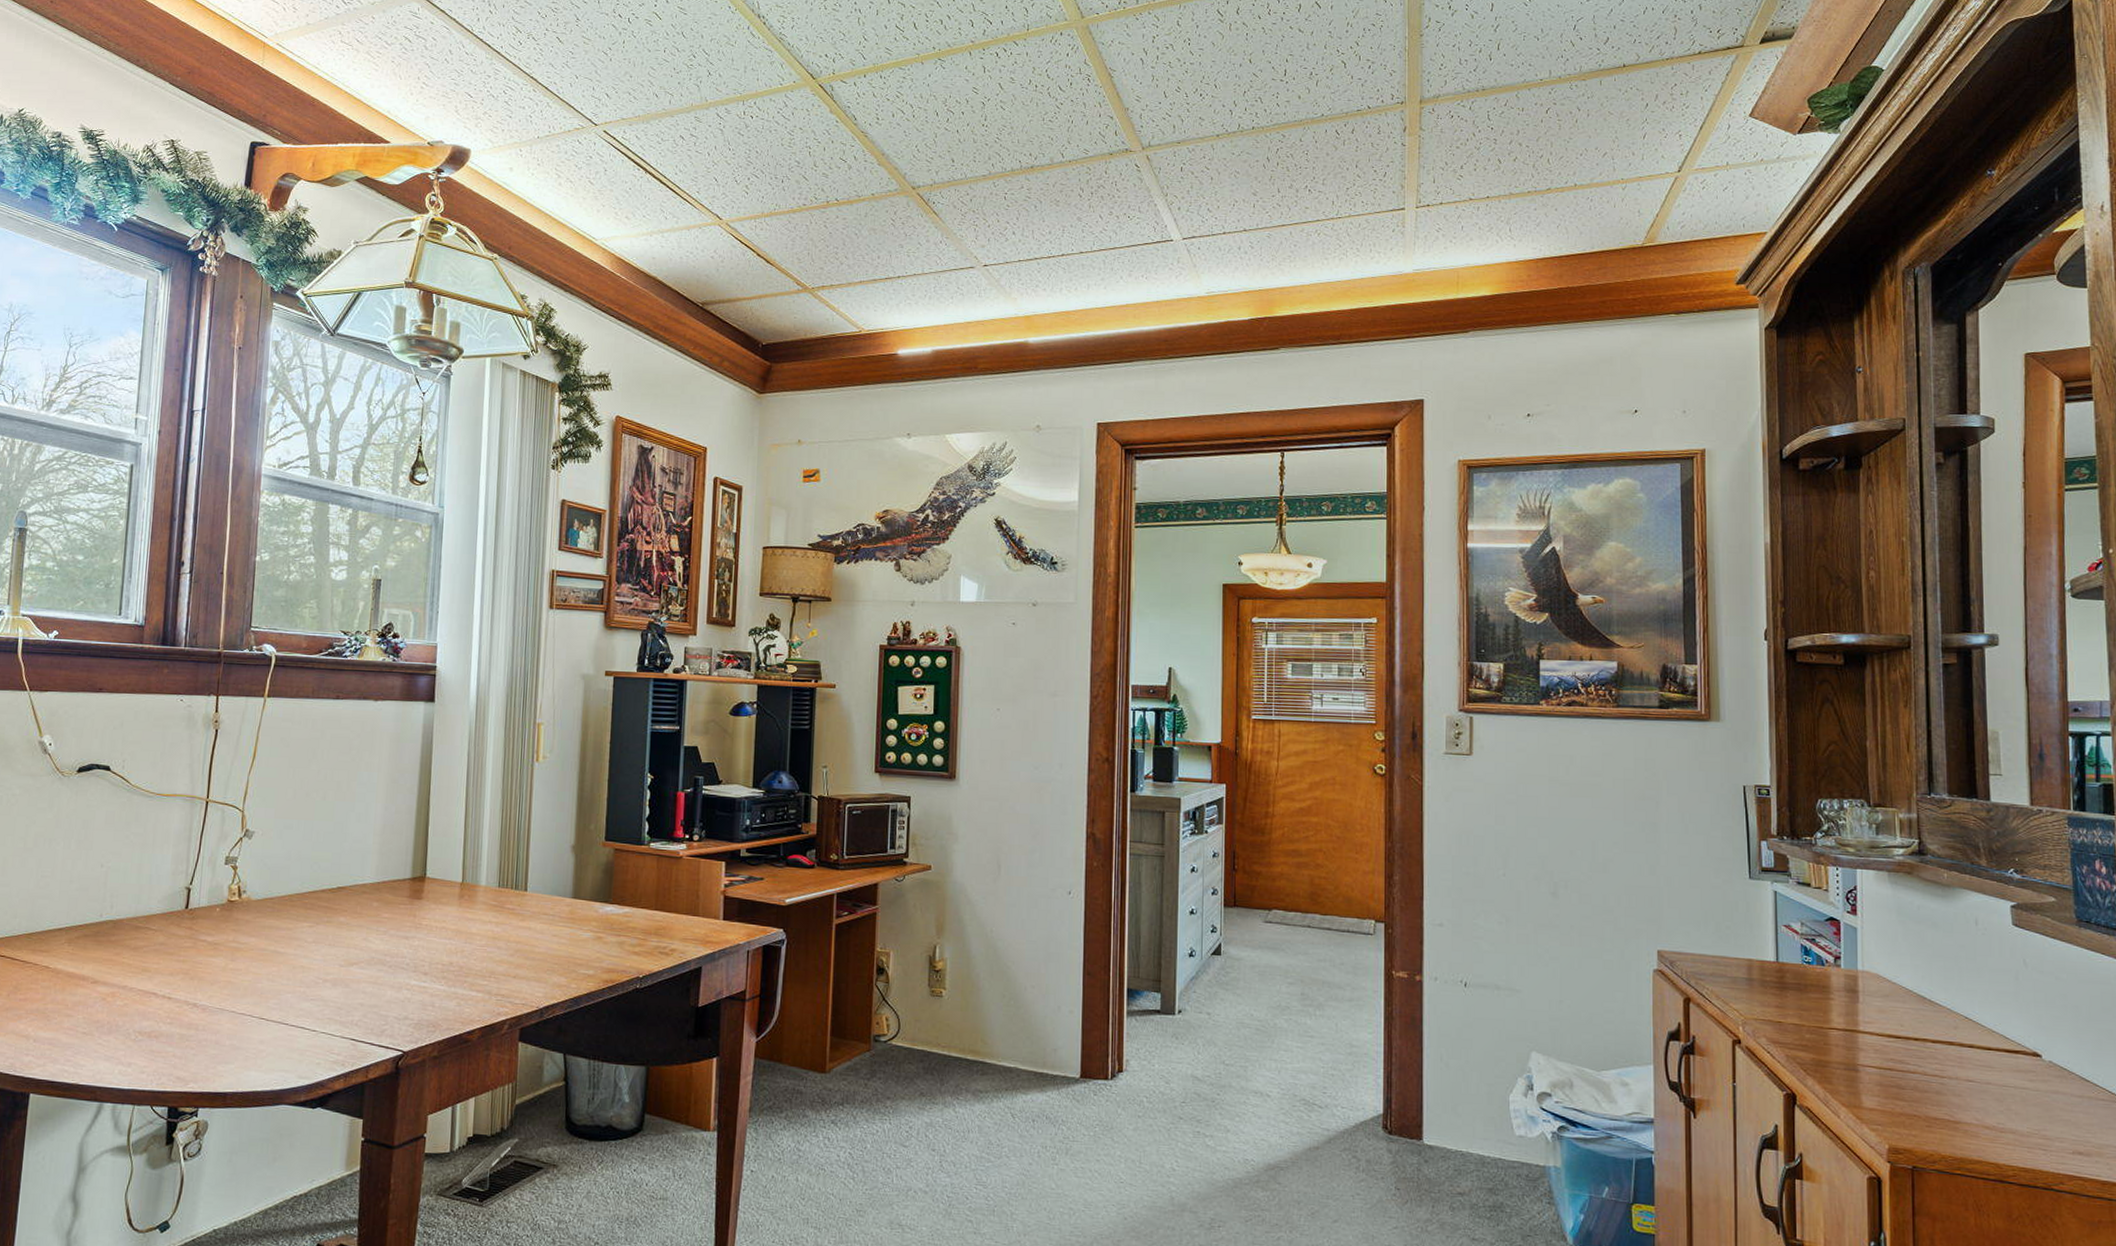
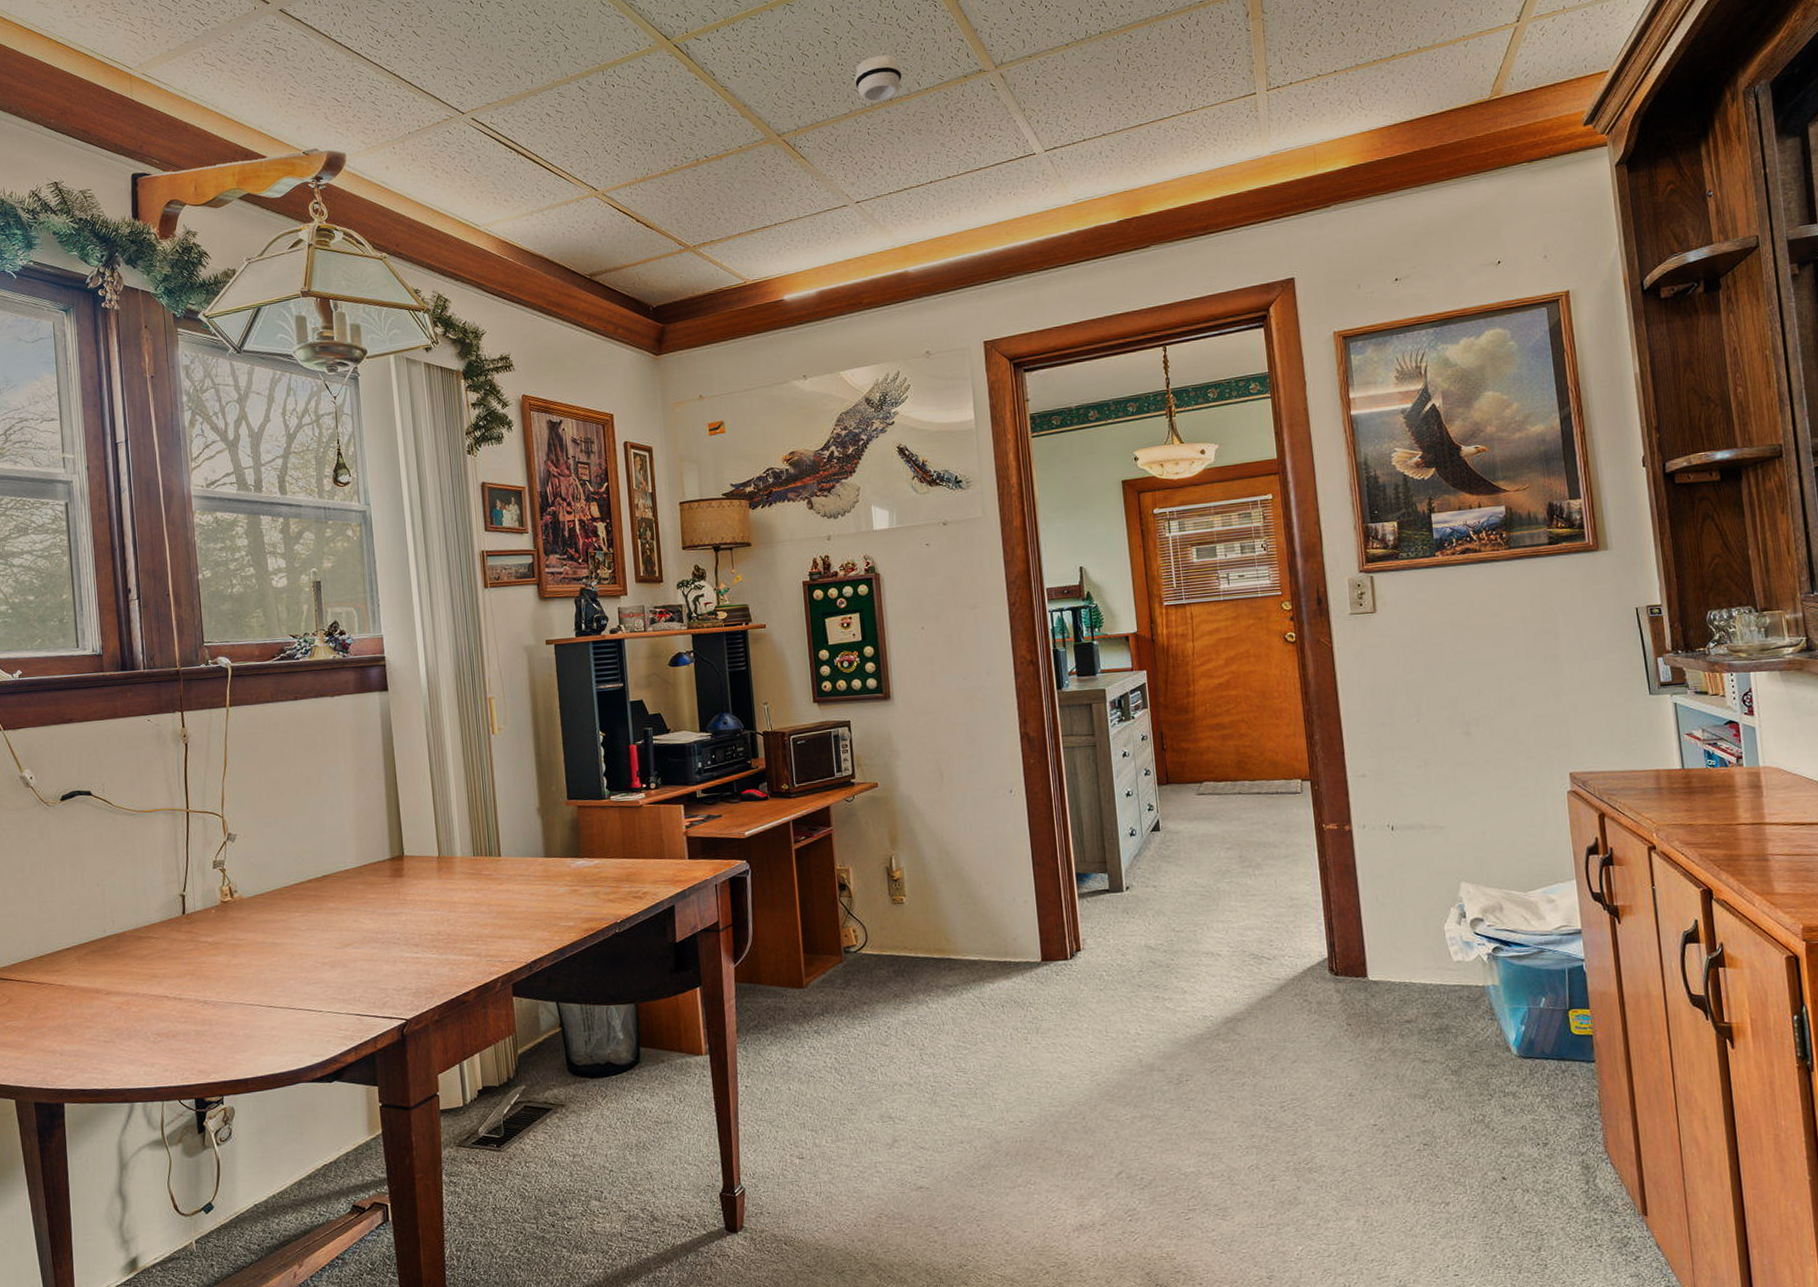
smoke detector: none [997,122,1048,168] -> present [854,55,903,103]

